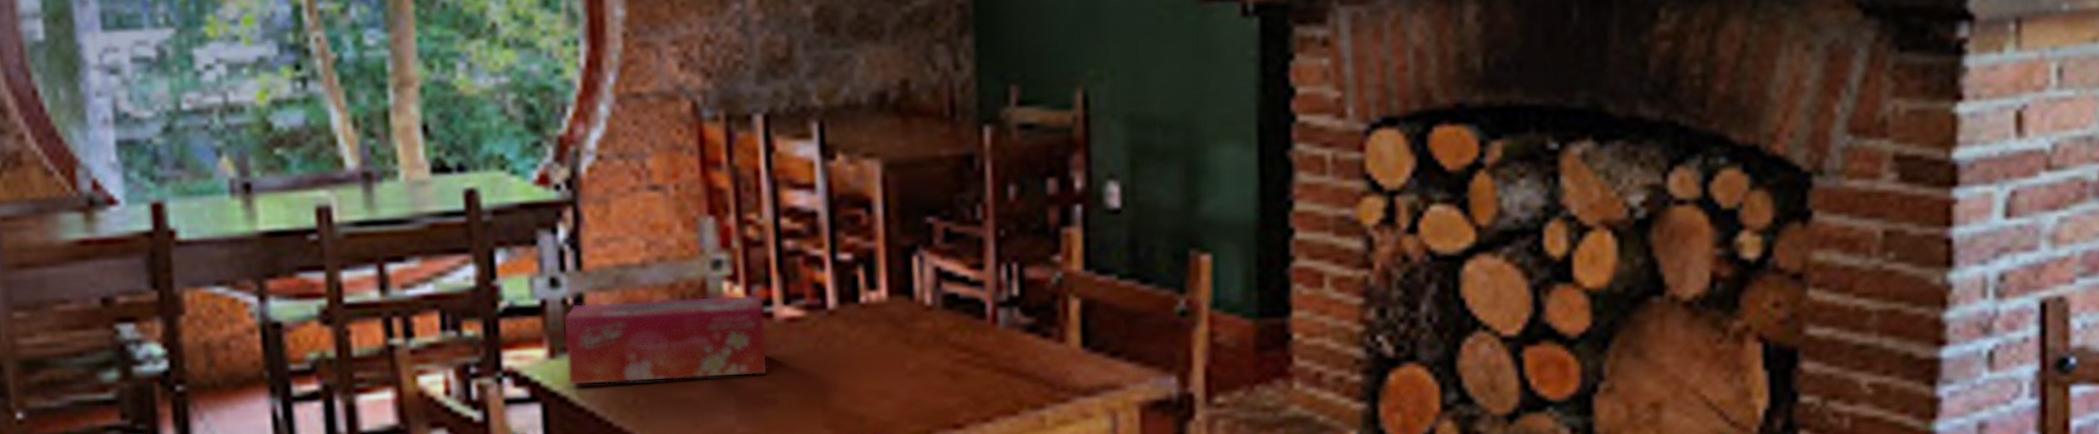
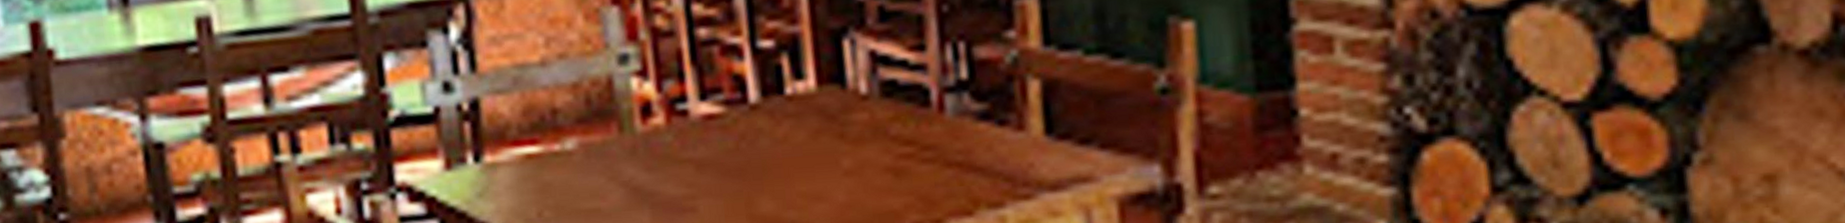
tissue box: present [563,294,767,386] -> none [458,90,684,200]

